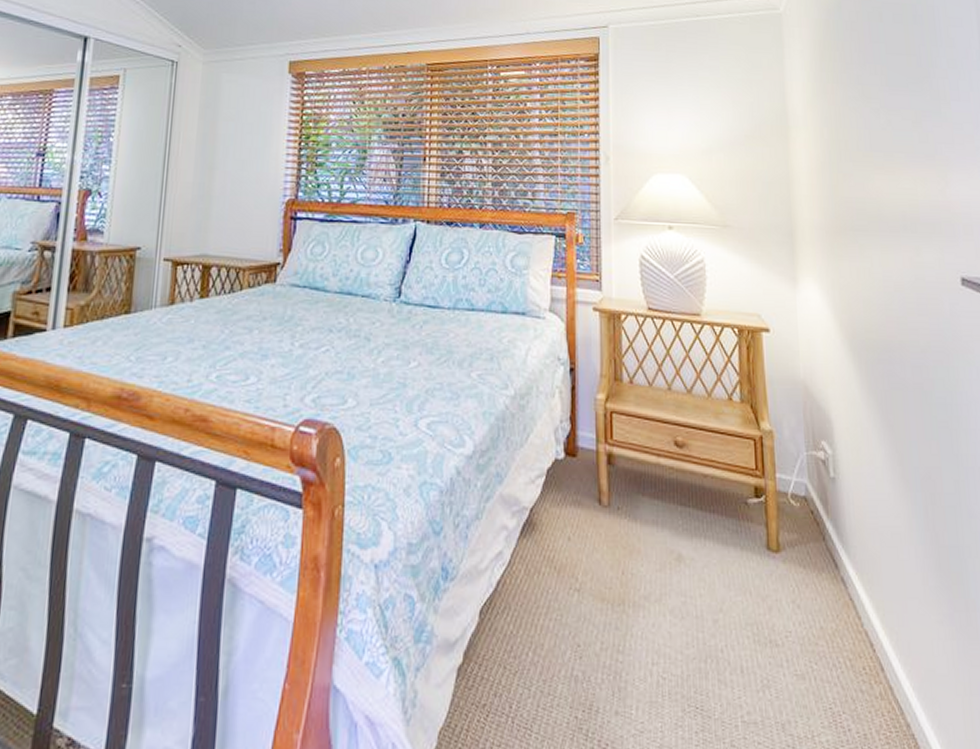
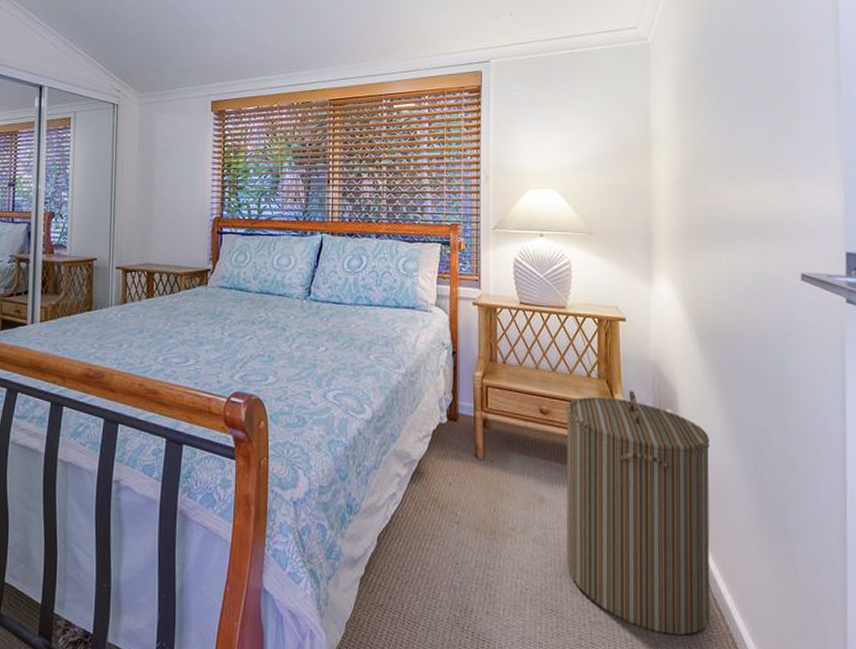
laundry hamper: none [704,417,887,738] -> present [566,390,711,635]

